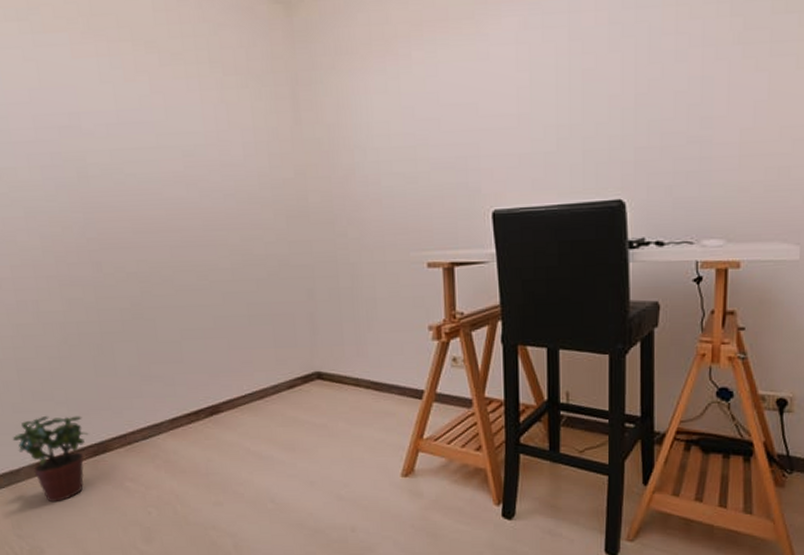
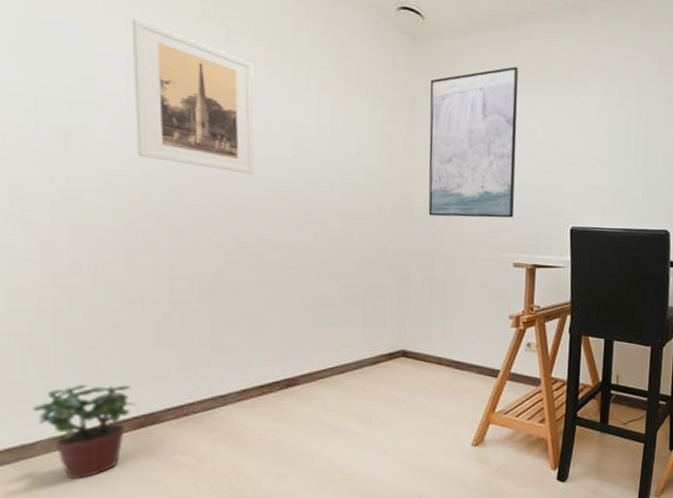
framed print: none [26,46,154,195] -> present [131,17,256,175]
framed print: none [312,15,423,217] -> present [428,66,518,218]

